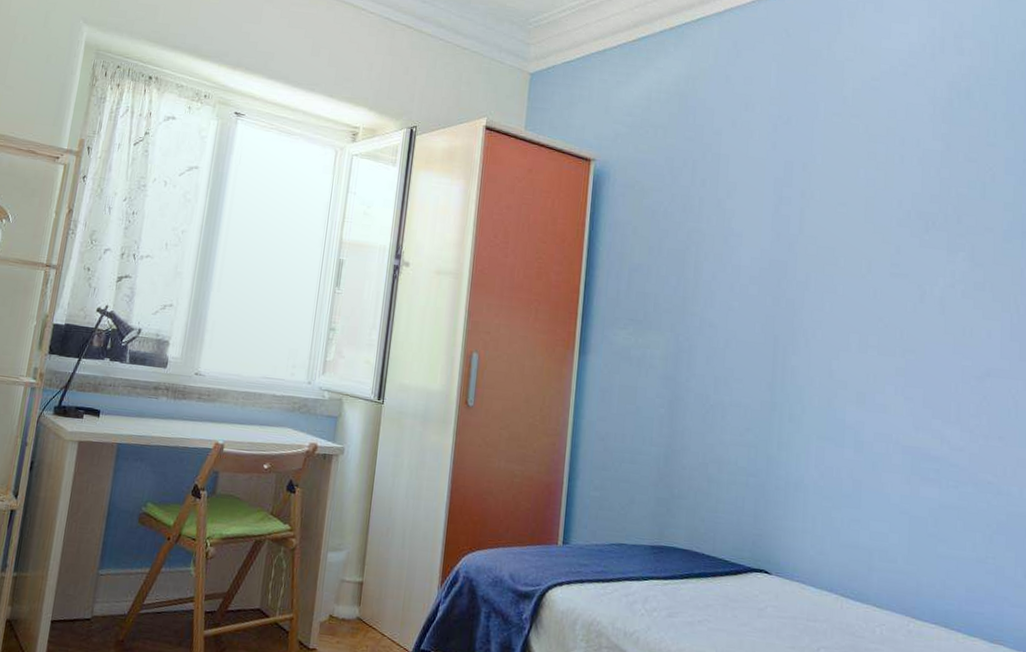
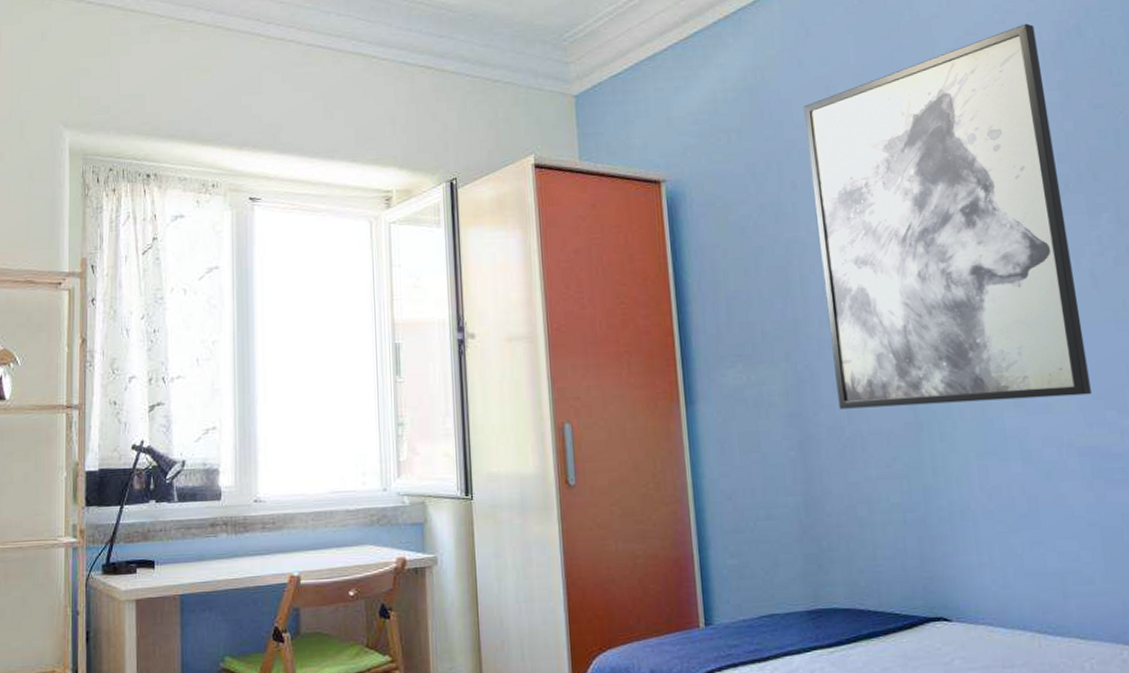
wall art: none [708,79,931,403] -> present [804,23,1092,409]

